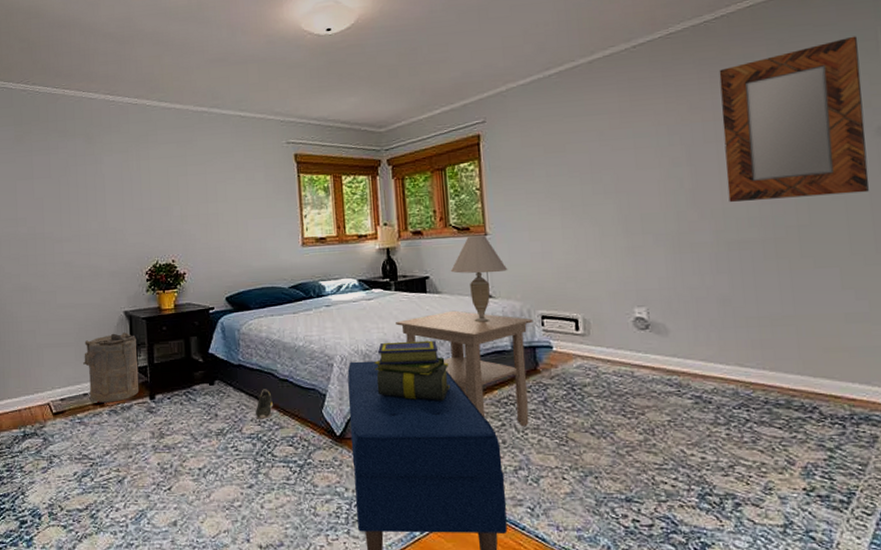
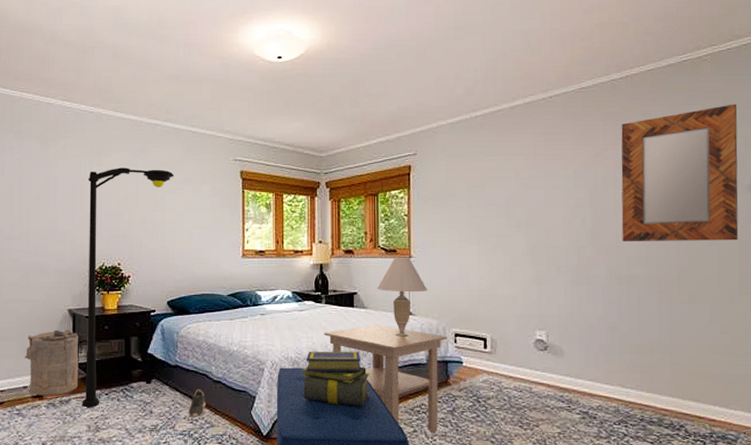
floor lamp: none [136,158,225,412] -> present [82,167,174,407]

